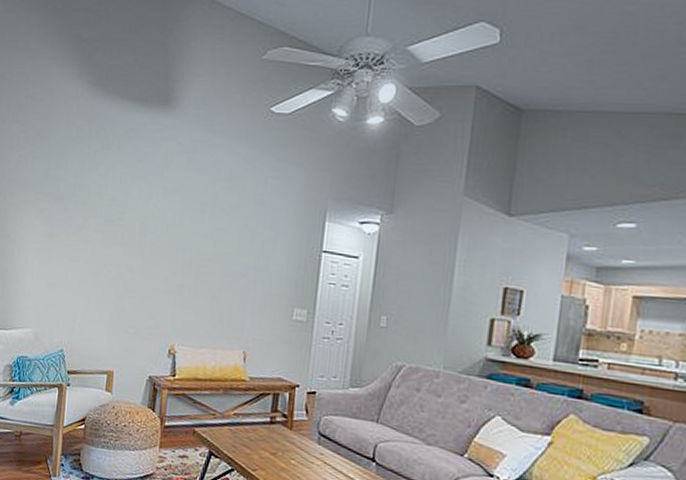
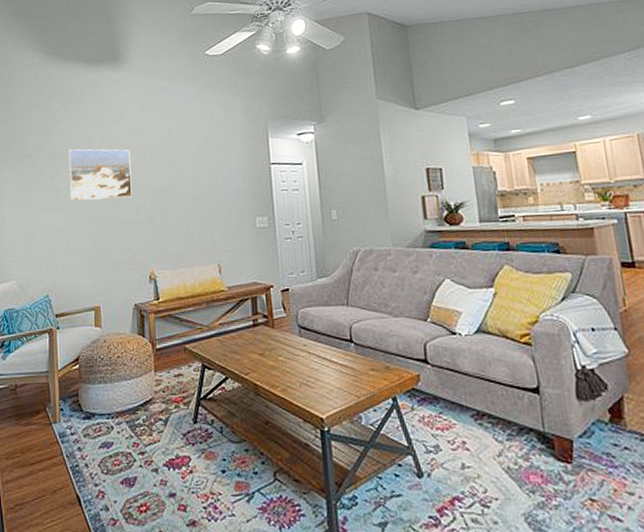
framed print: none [97,199,168,263] -> present [69,149,132,201]

